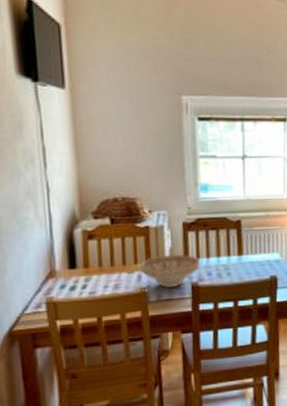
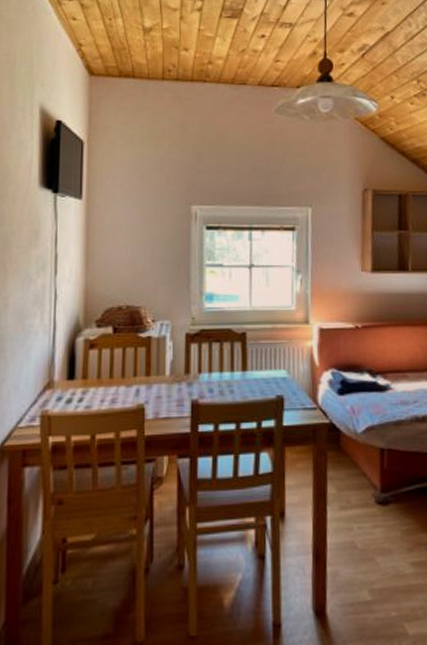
decorative bowl: present [140,254,200,288] -> none [139,367,201,404]

